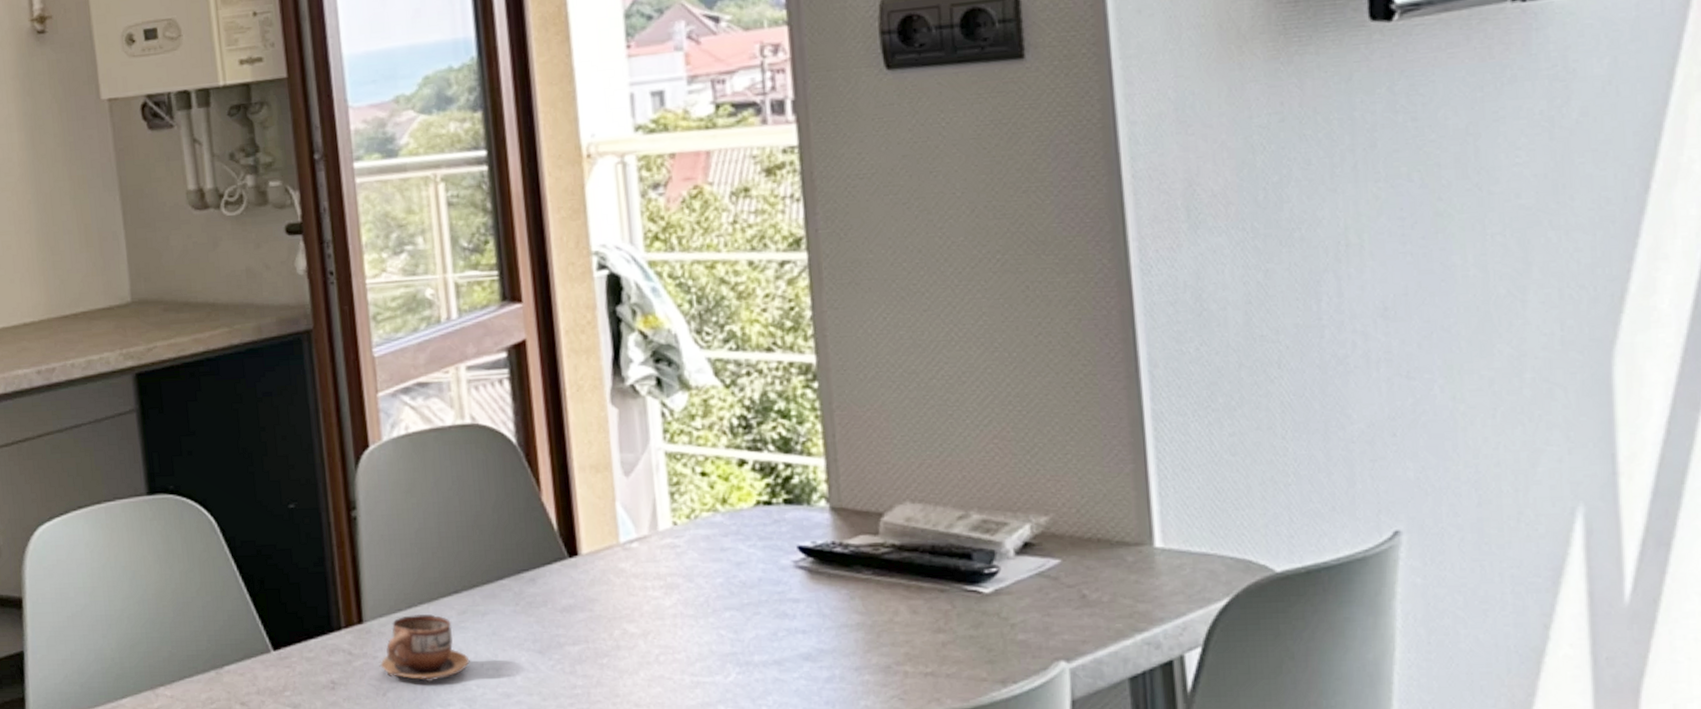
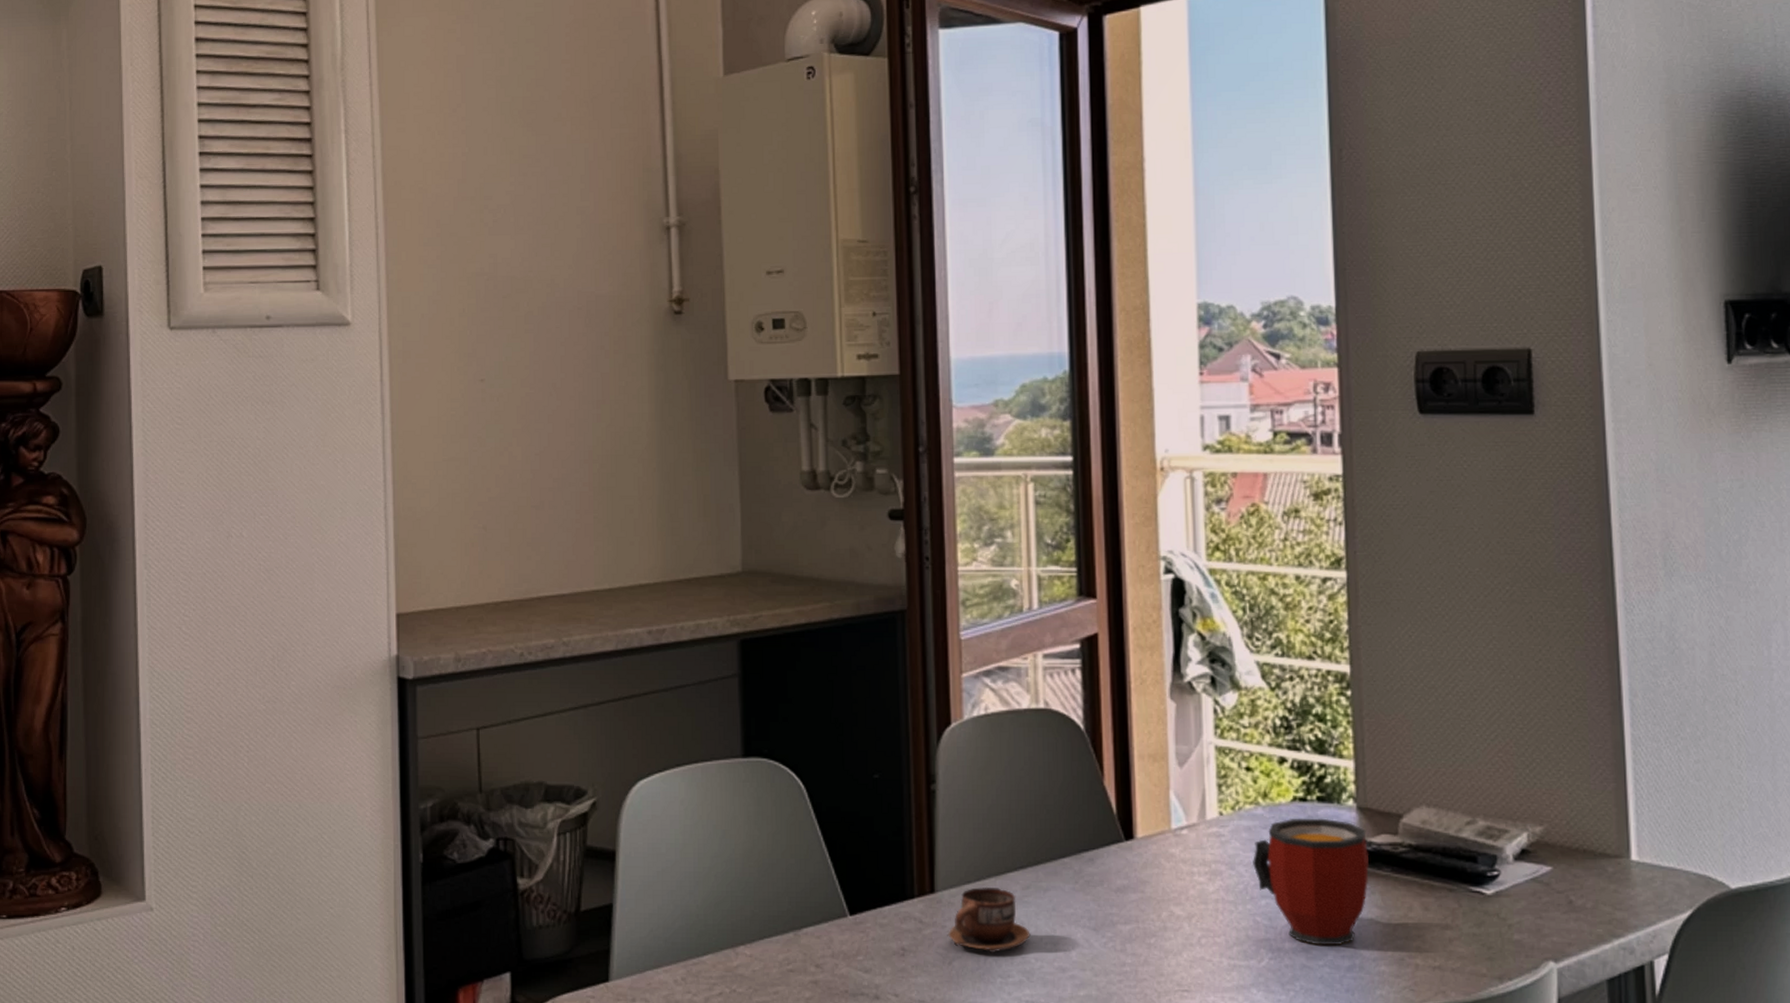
mug: none [713,521,847,657] -> present [1253,818,1369,946]

